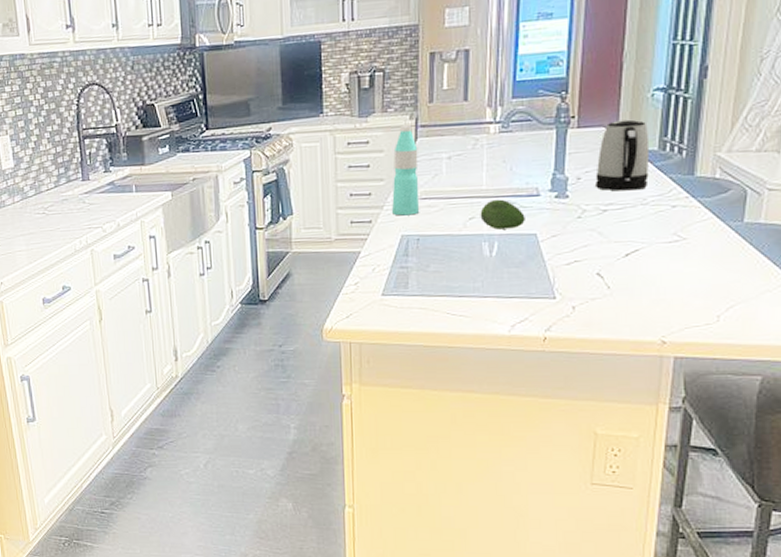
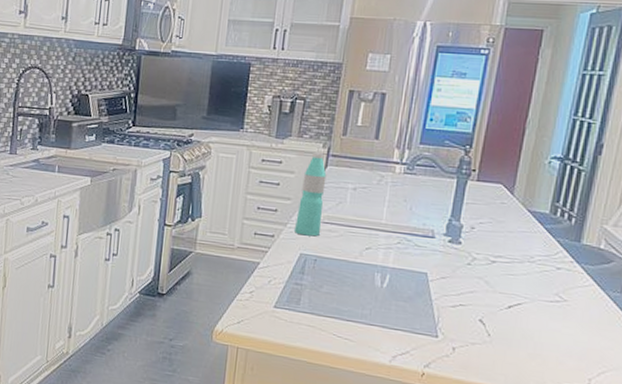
fruit: present [480,199,525,230] -> none [376,234,419,265]
kettle: present [595,119,650,191] -> none [488,180,543,248]

